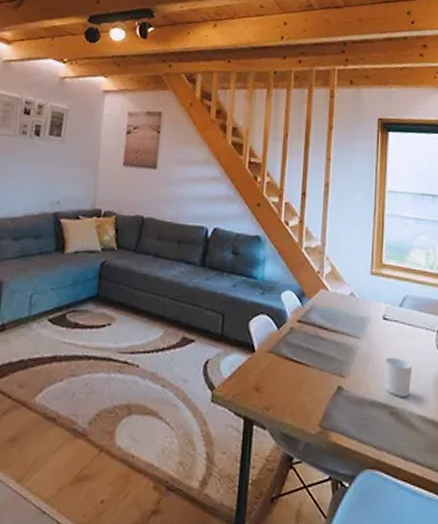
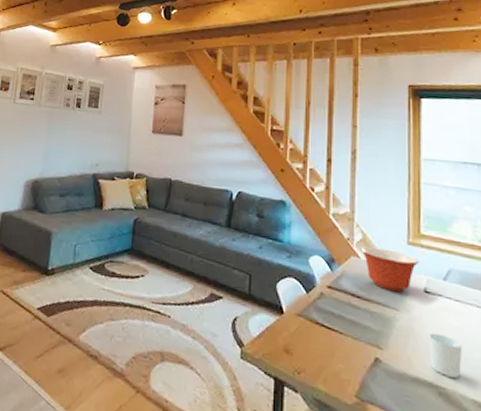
mixing bowl: none [329,279,381,320] -> present [360,246,420,292]

